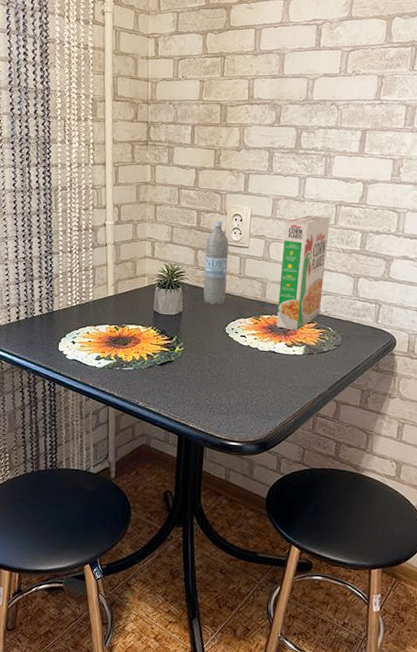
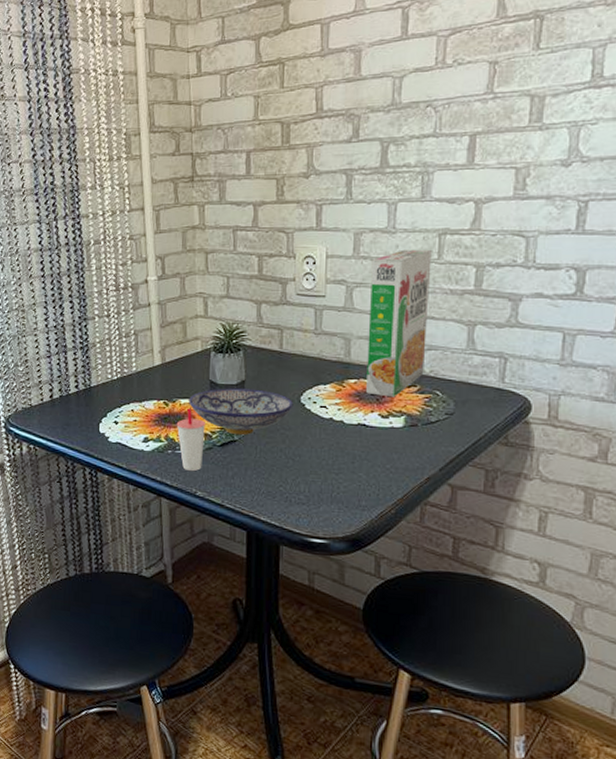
cup: none [124,332,148,386] -> present [176,408,205,472]
bowl: none [135,317,220,357] -> present [189,388,294,436]
water bottle: present [203,220,229,305] -> none [270,266,300,369]

